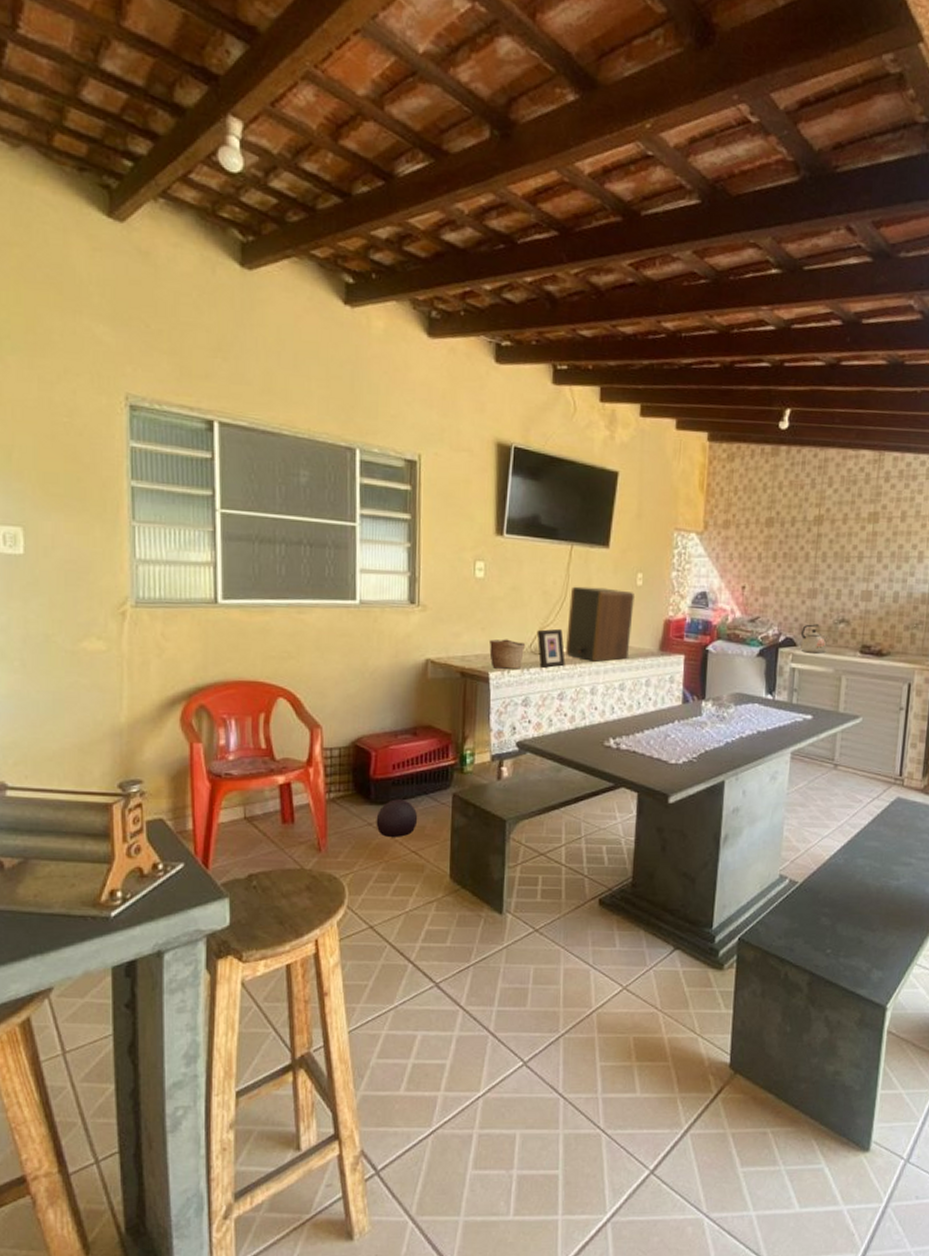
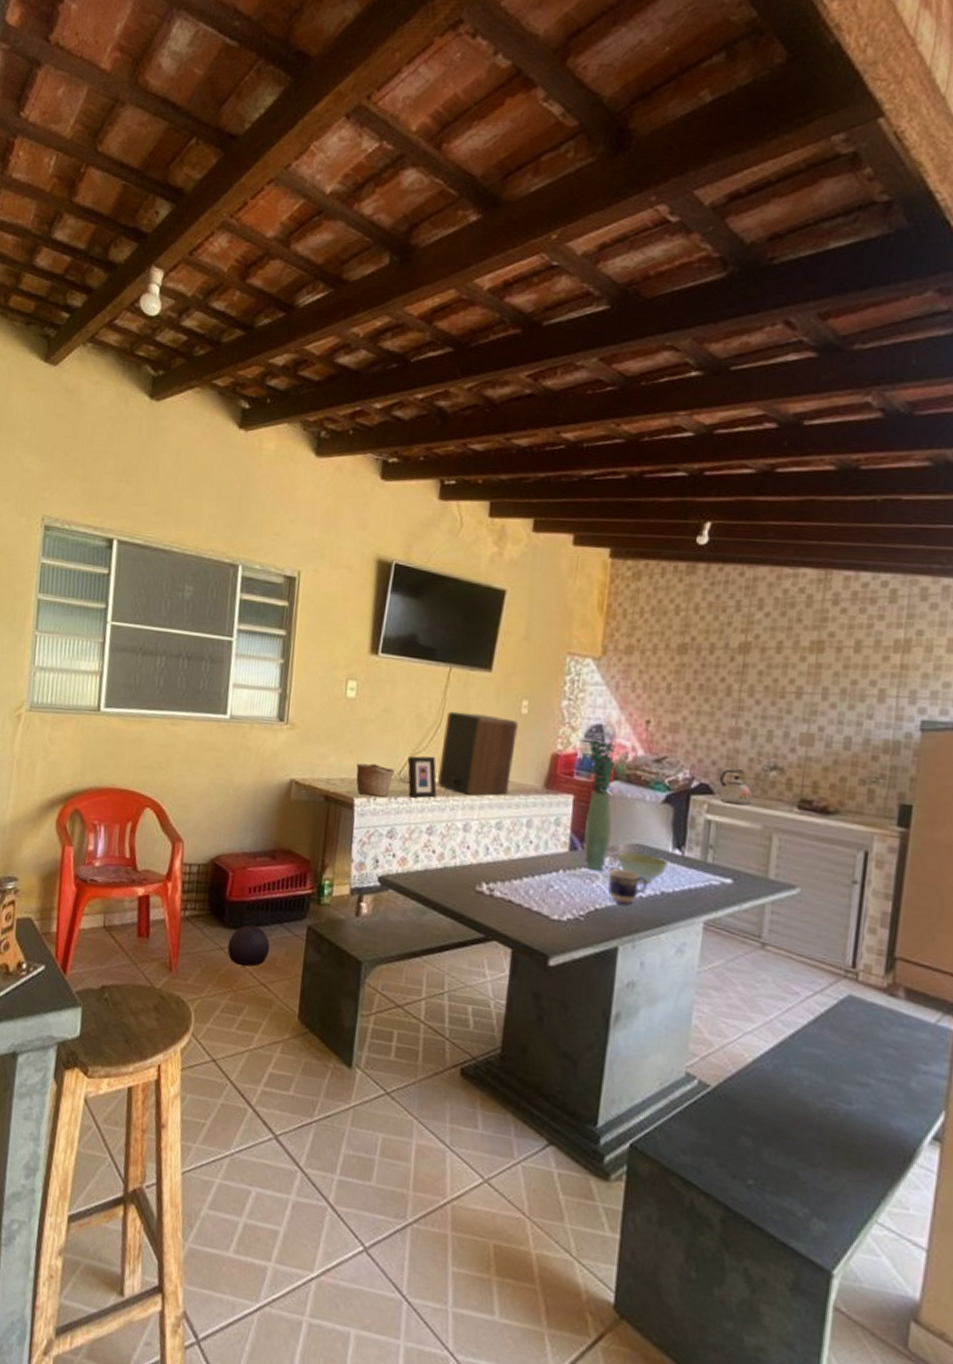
vase: none [694,601,718,719] -> present [584,735,616,872]
cup: none [715,716,746,745] -> present [608,868,647,905]
bowl: none [721,701,763,726] -> present [617,852,668,885]

